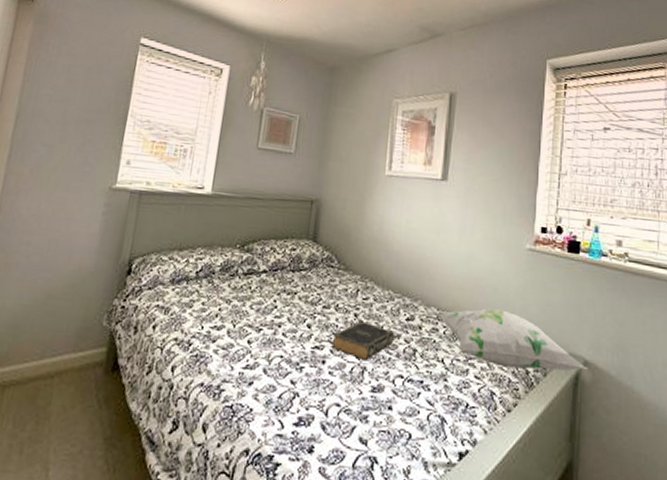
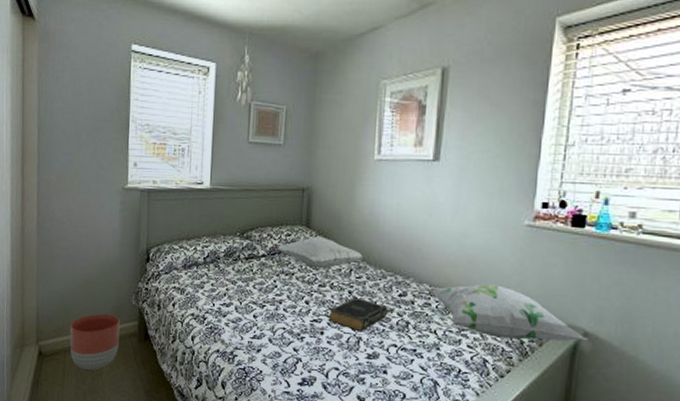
planter: none [10,337,85,412] -> present [70,313,120,370]
cushion: none [281,251,371,288] -> present [278,236,363,269]

